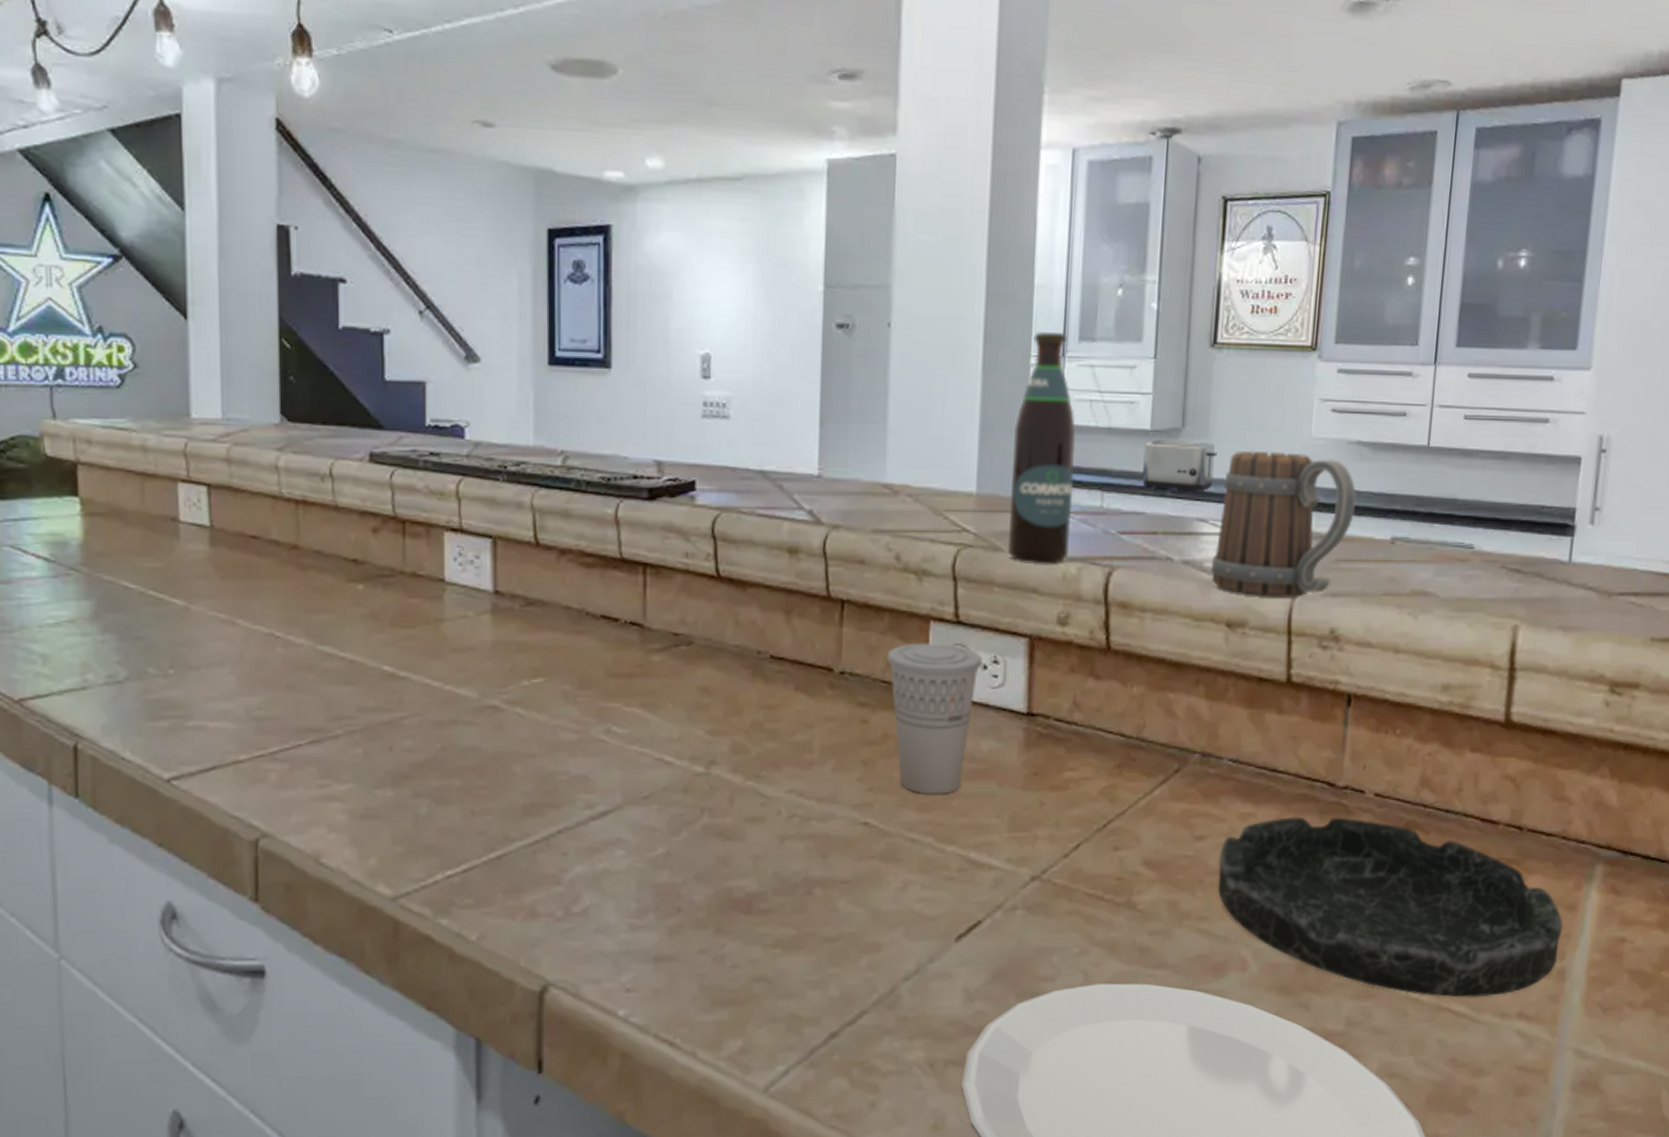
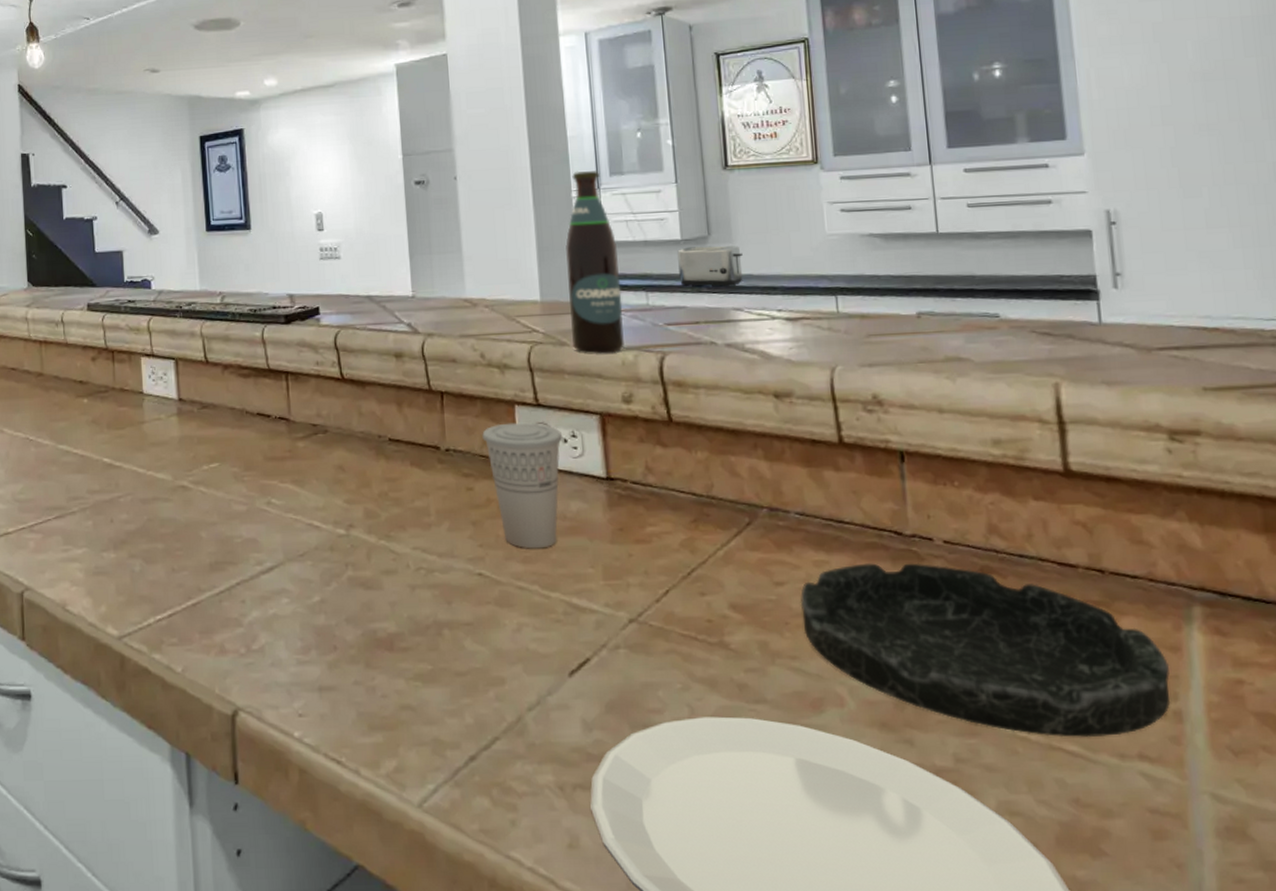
beer mug: present [1210,450,1357,597] -> none [752,247,878,370]

